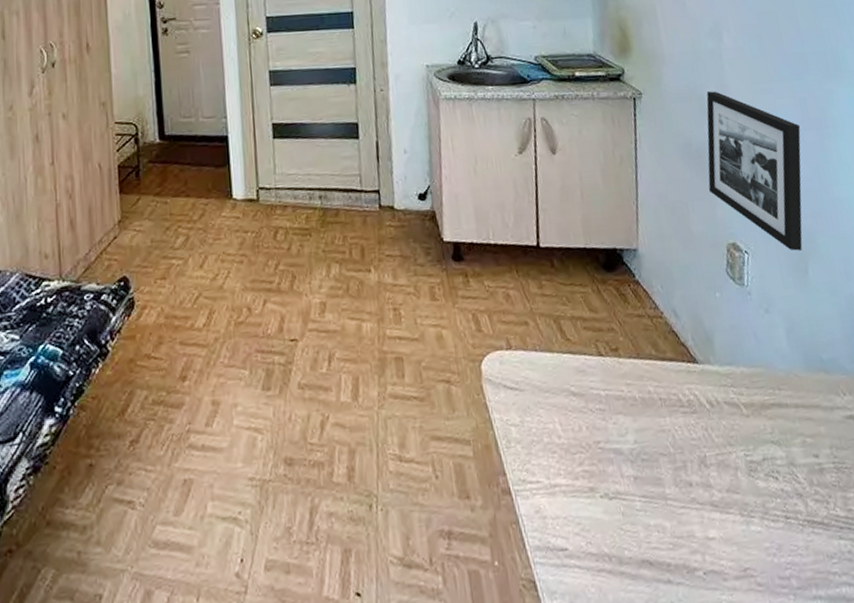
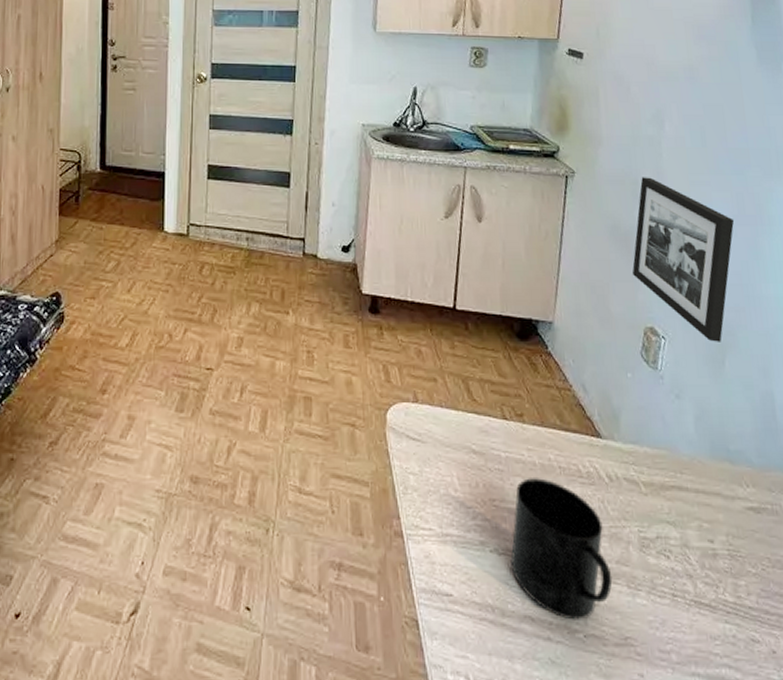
mug: none [620,412,726,559] -> present [510,478,613,620]

